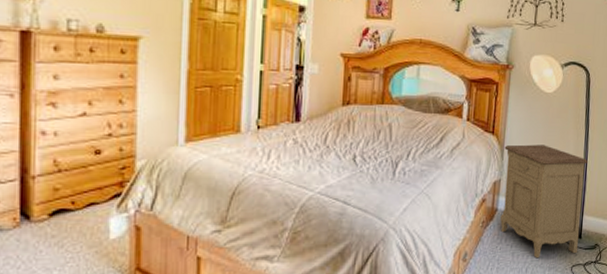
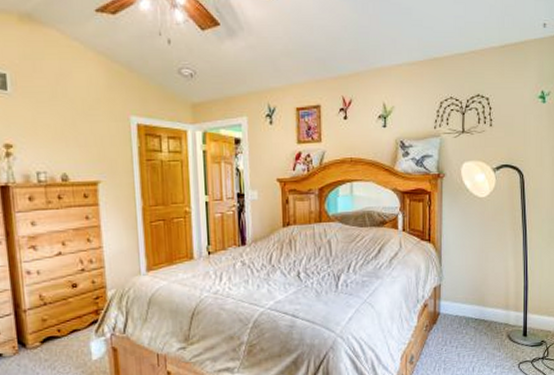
nightstand: present [500,144,589,259] -> none [442,248,529,358]

